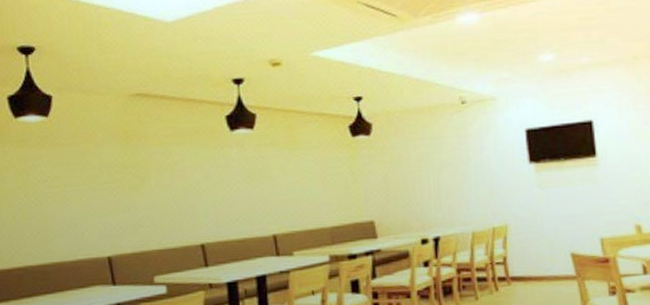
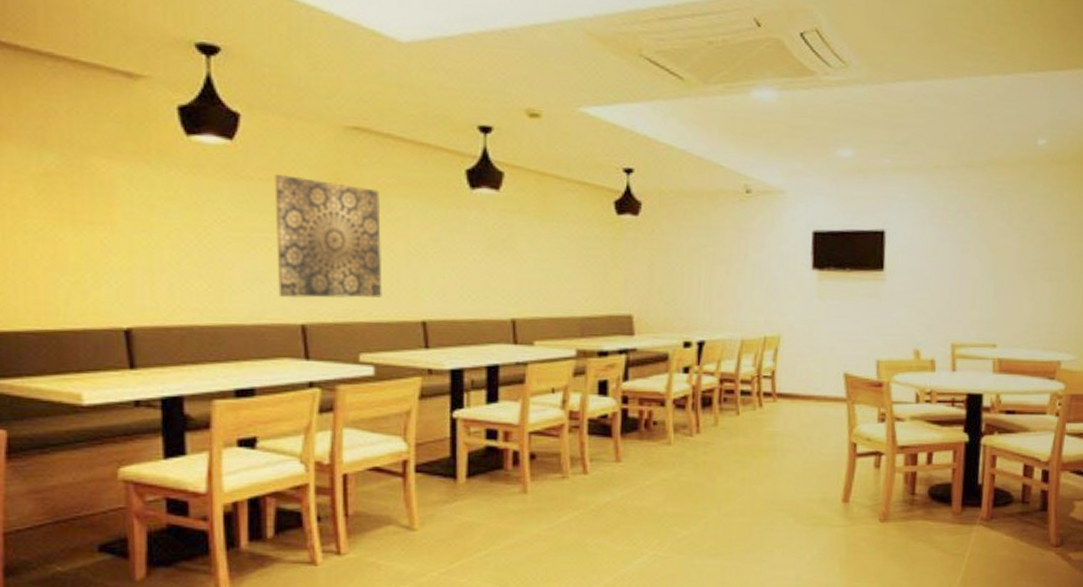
wall art: none [80,138,168,236] -> present [274,174,383,299]

